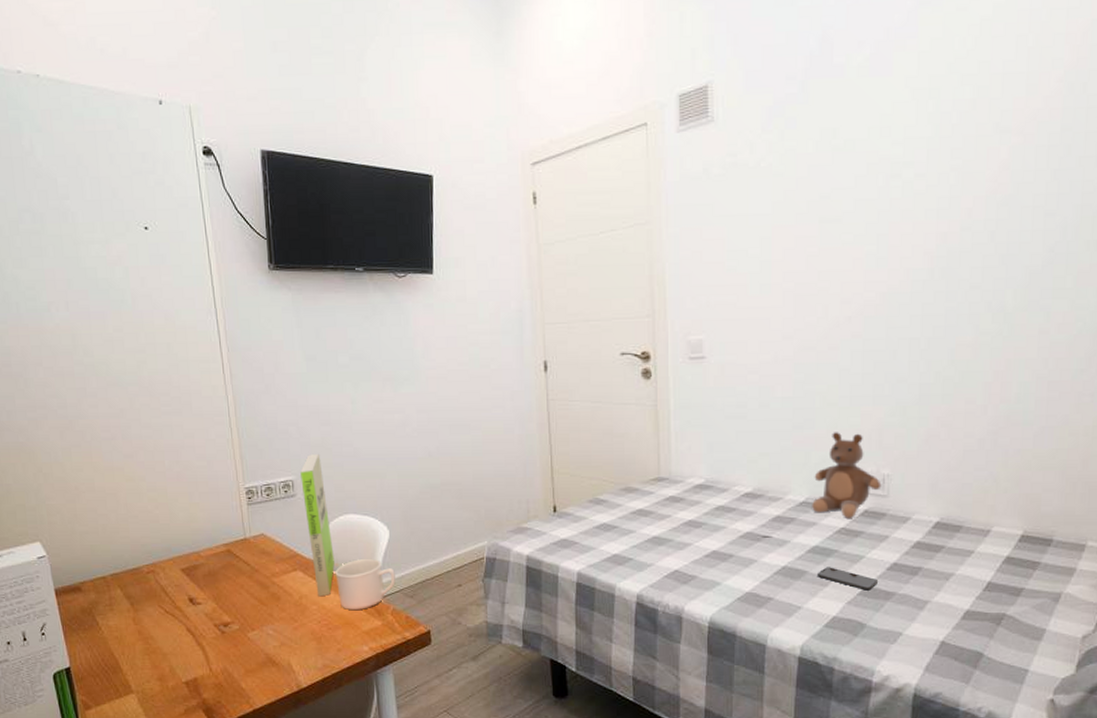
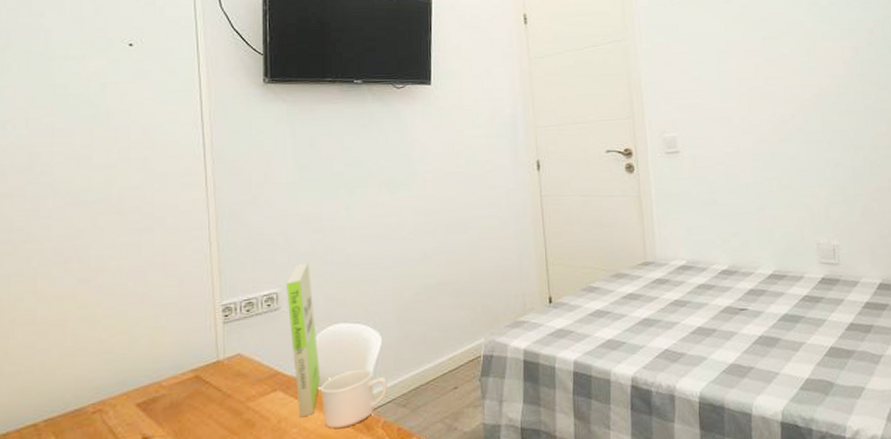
teddy bear: present [812,432,882,518] -> none [778,211,833,286]
phone: present [818,567,878,591] -> none [790,332,840,351]

